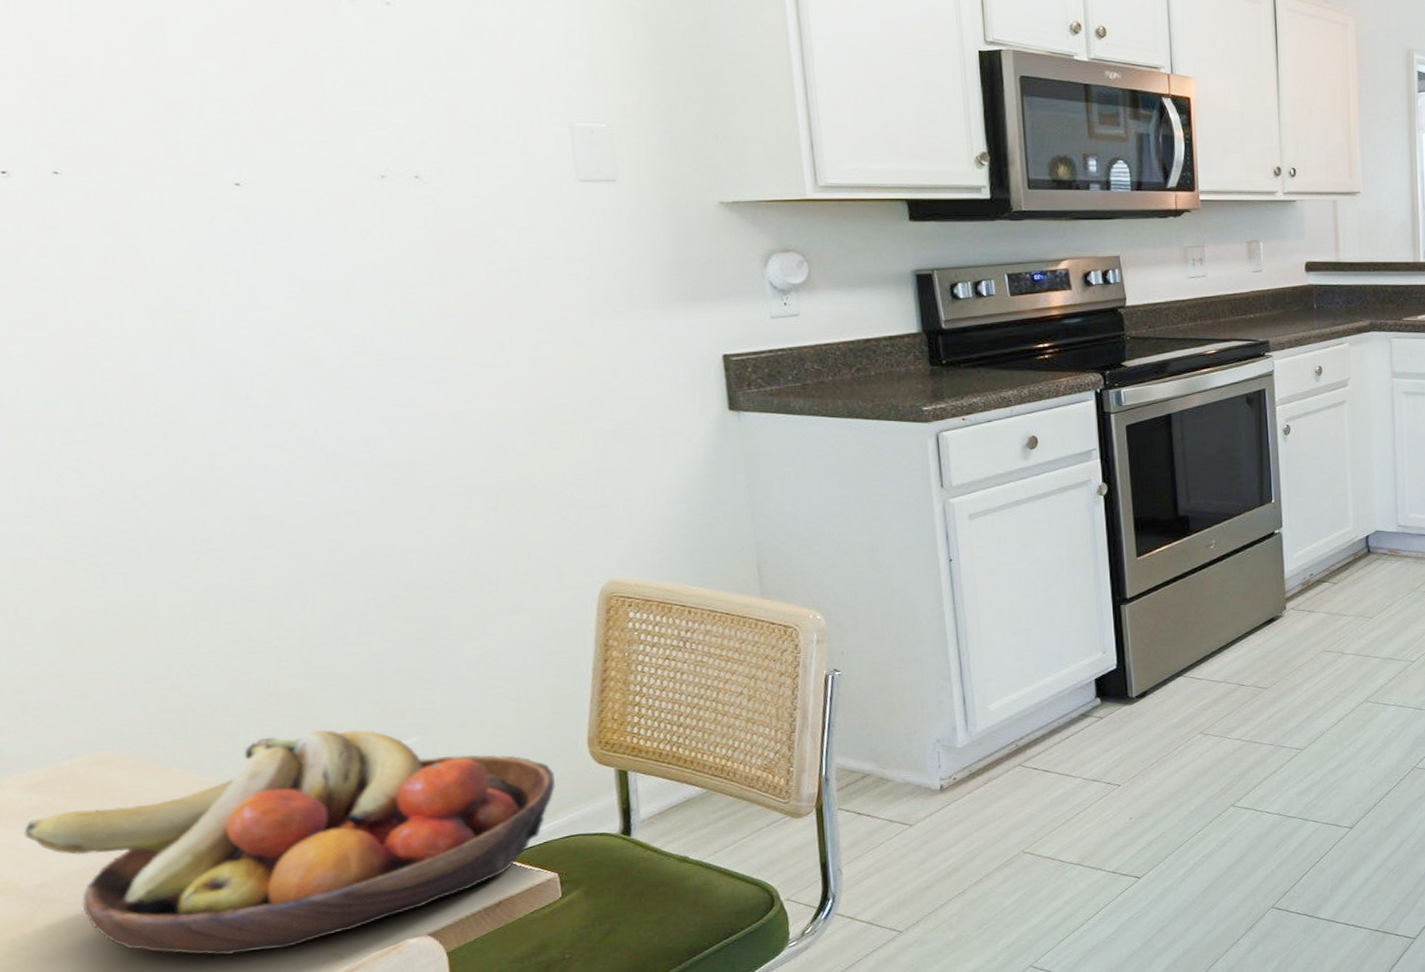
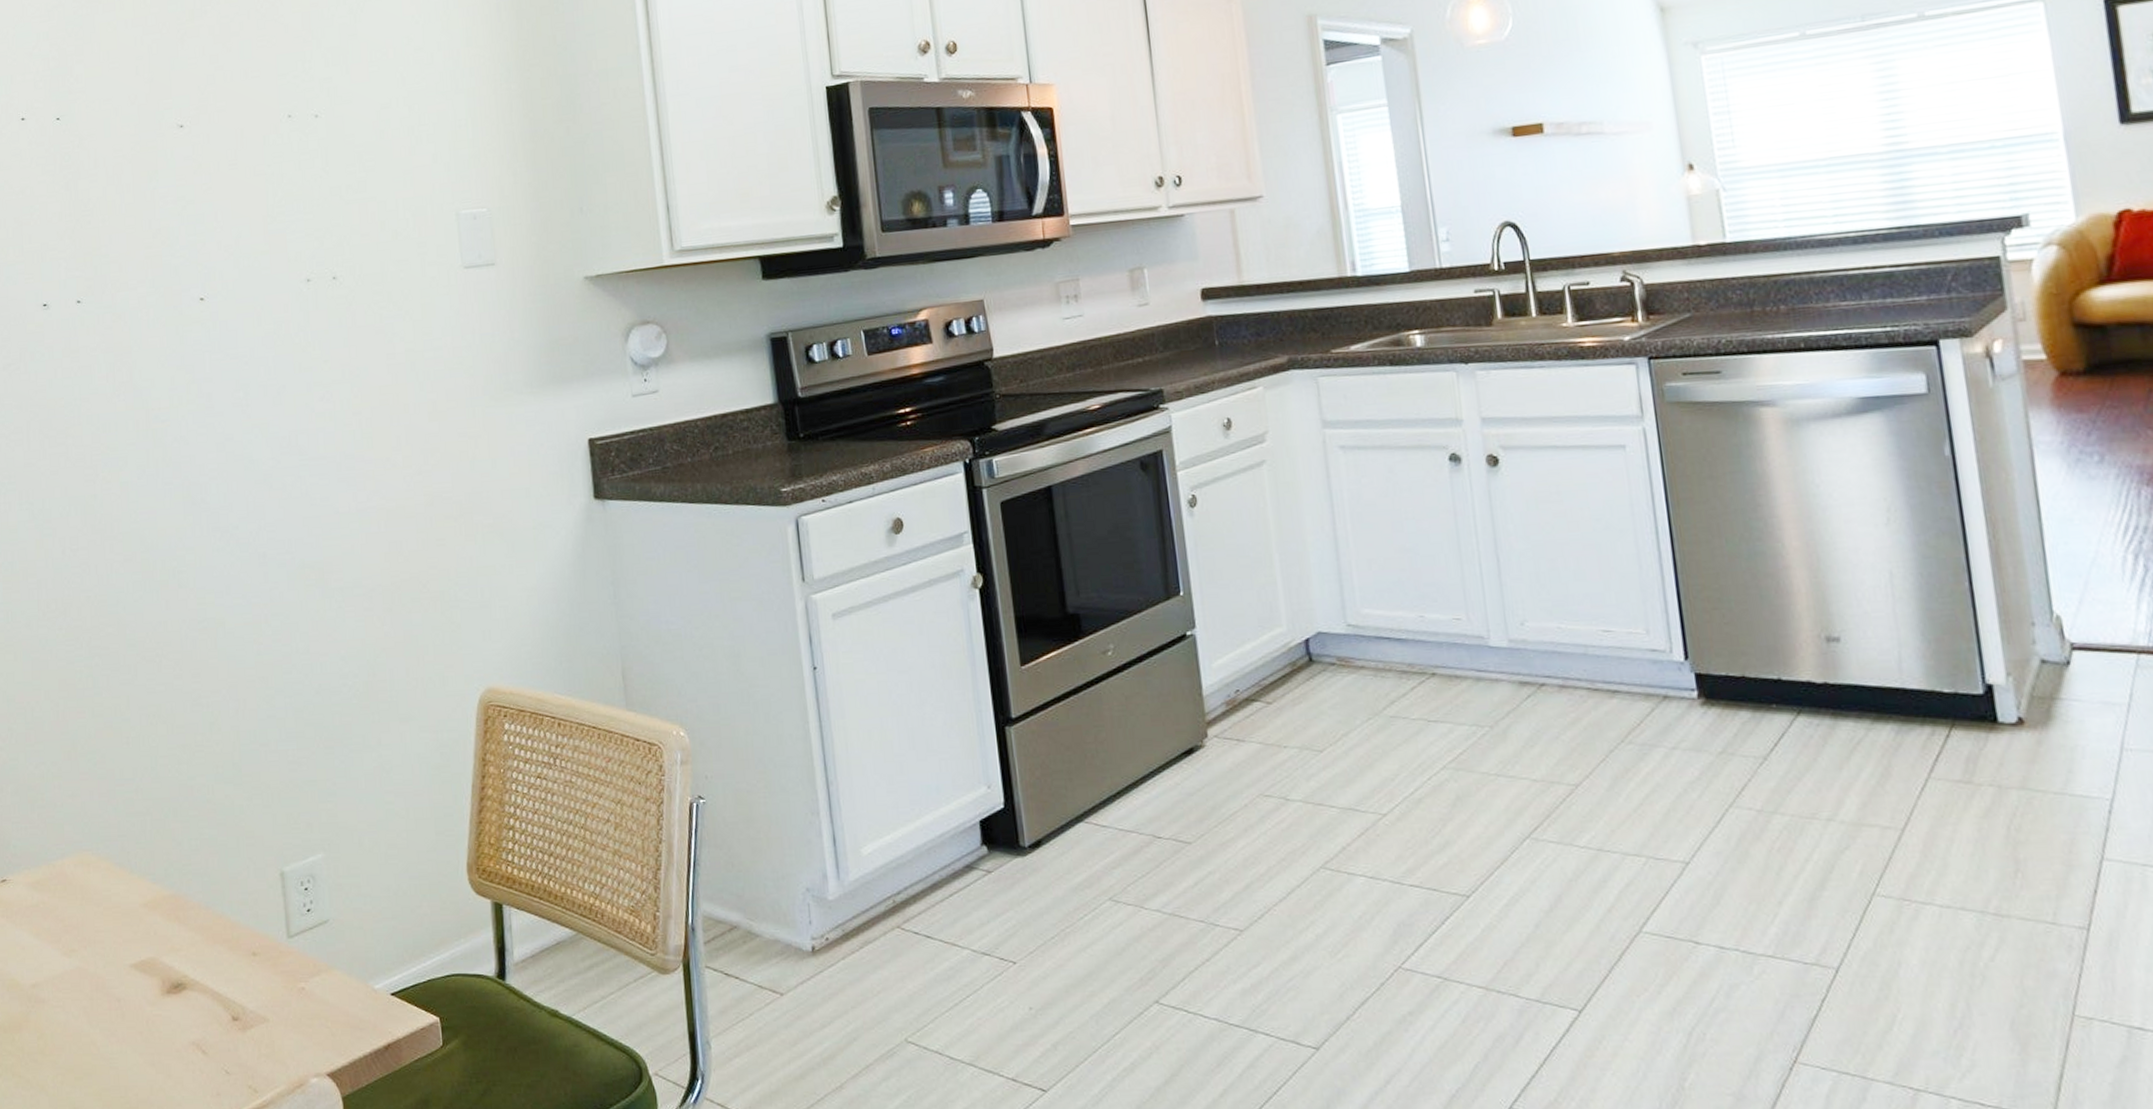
fruit bowl: present [23,729,555,956] -> none [26,841,438,1077]

